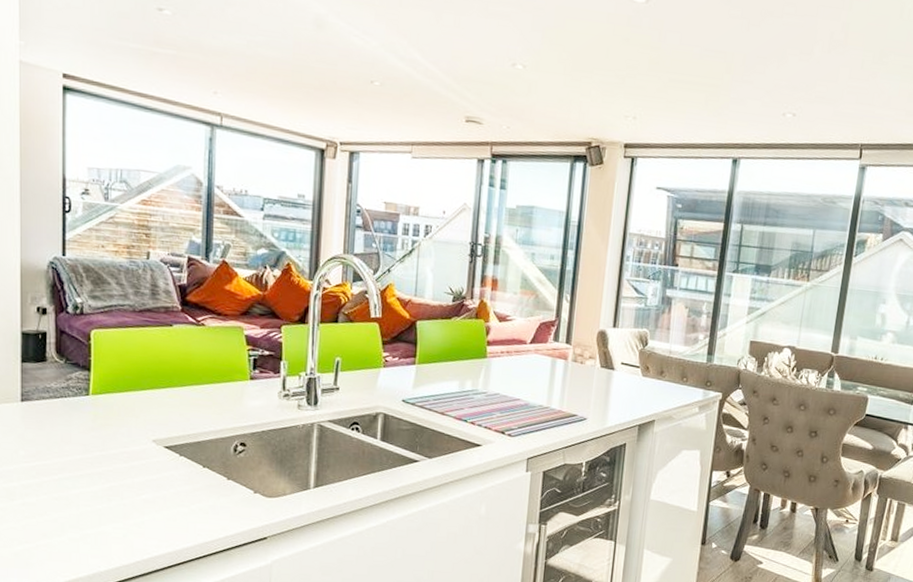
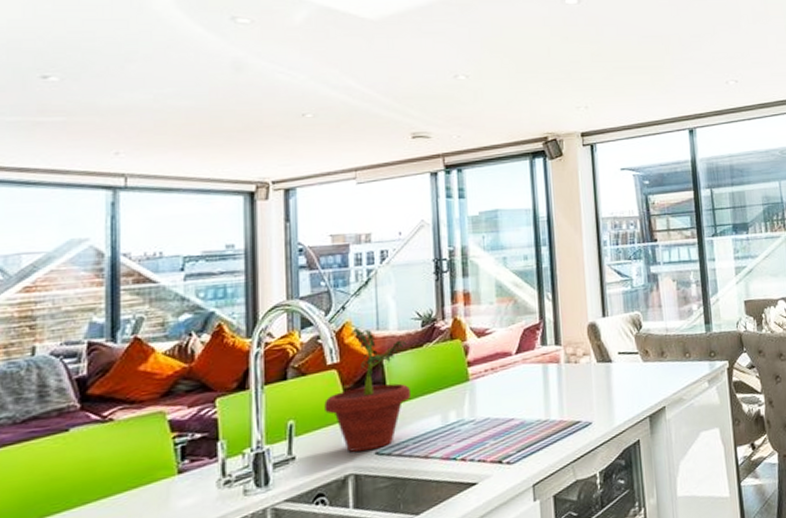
potted plant: none [365,286,439,397] -> present [324,324,412,452]

